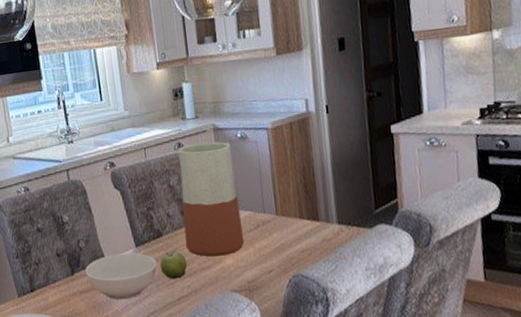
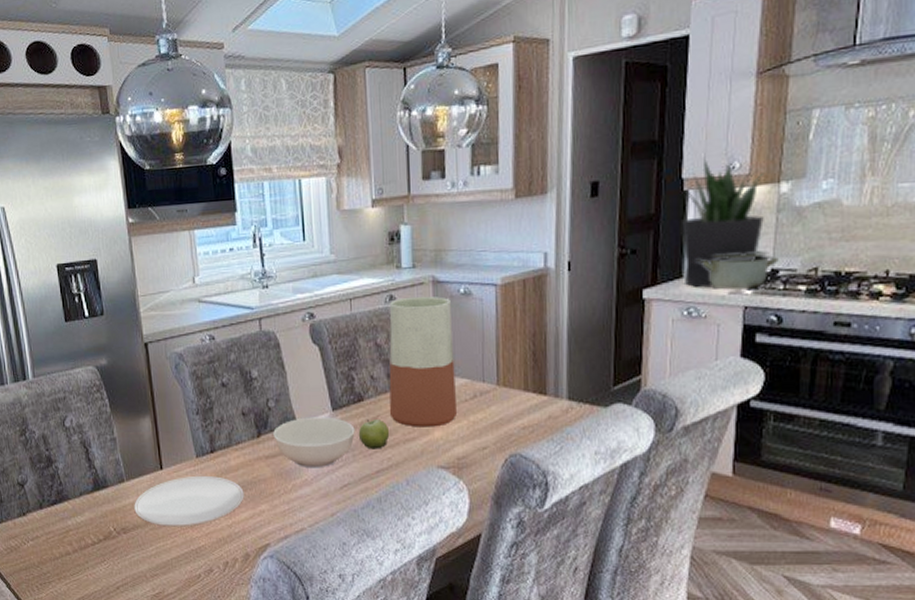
planter: none [414,14,483,123] -> present [682,158,764,290]
saucepan: none [432,86,499,122] -> present [697,250,779,290]

